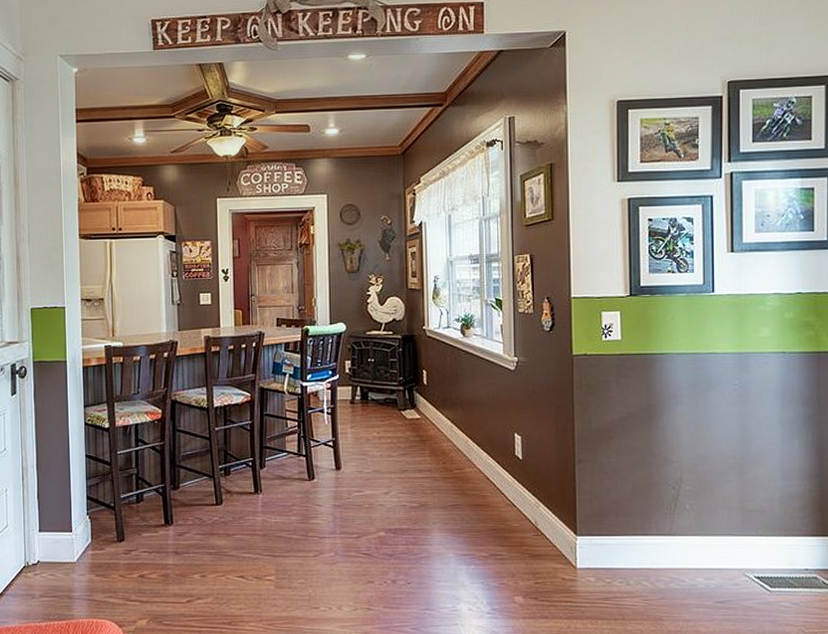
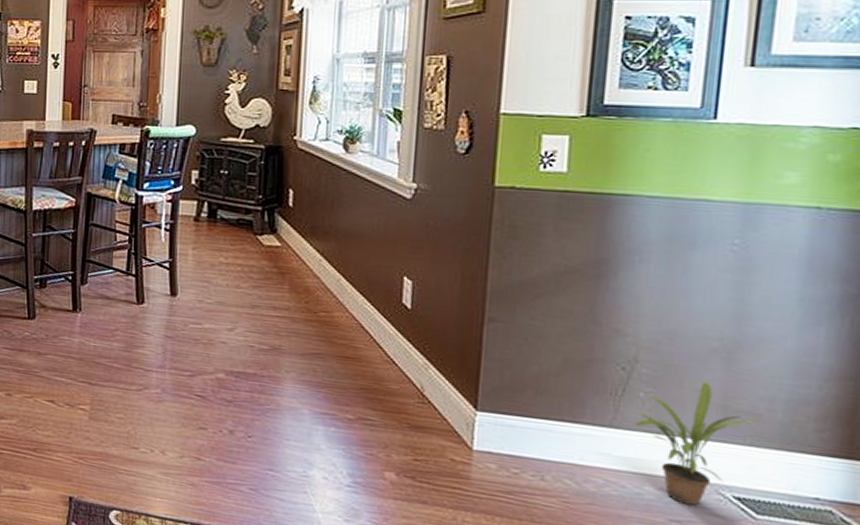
potted plant: none [685,491,769,588] -> present [633,381,766,506]

